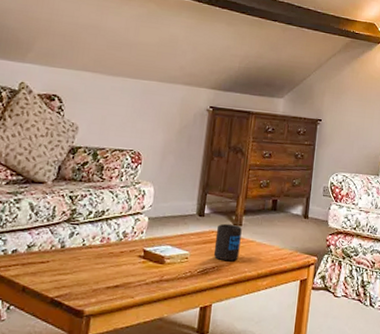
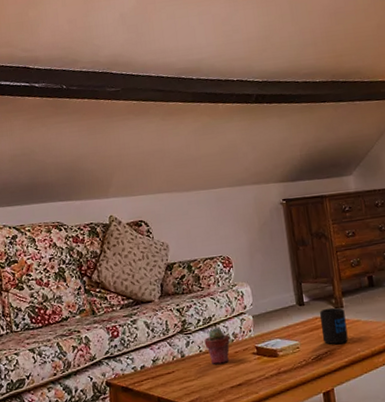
potted succulent: none [90,223,119,261] -> present [204,327,230,364]

